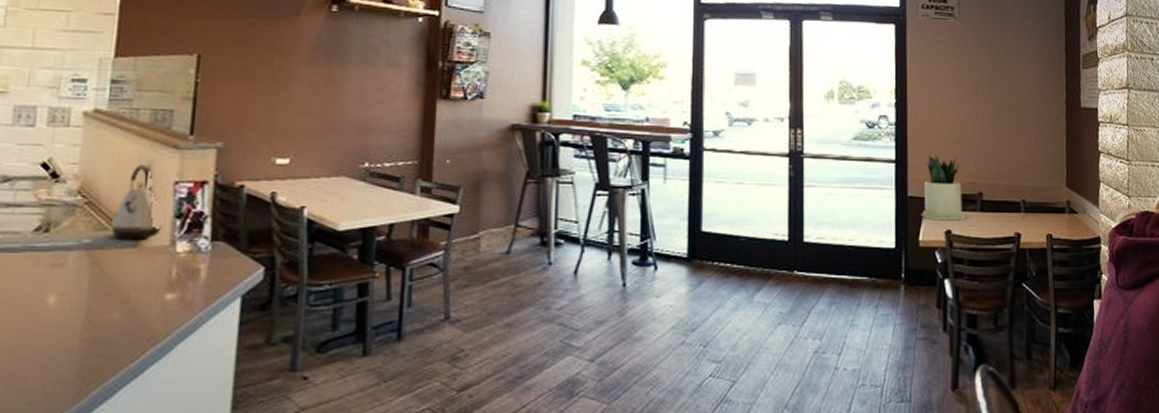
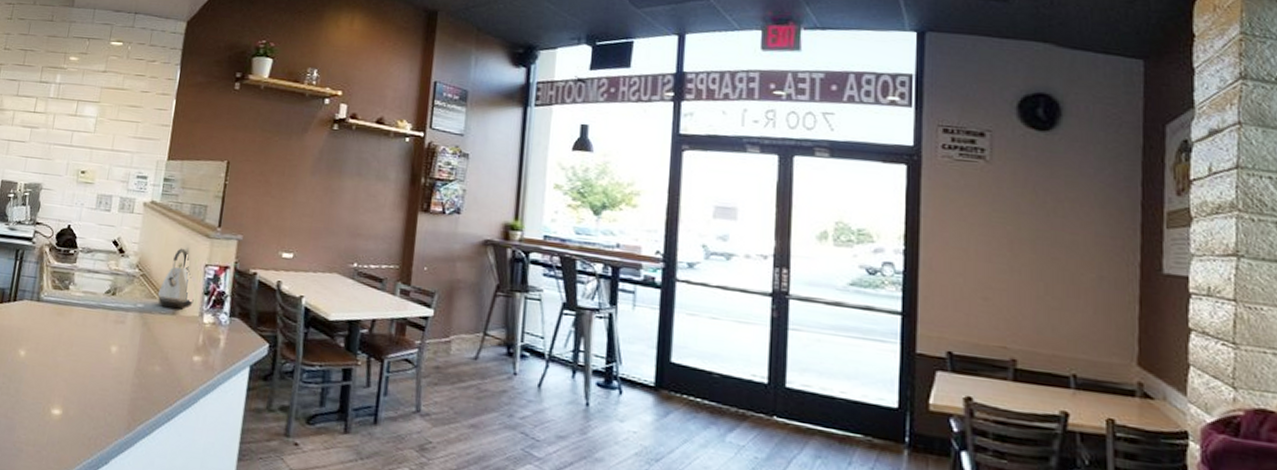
planter: present [920,156,967,221] -> none [932,311,994,389]

